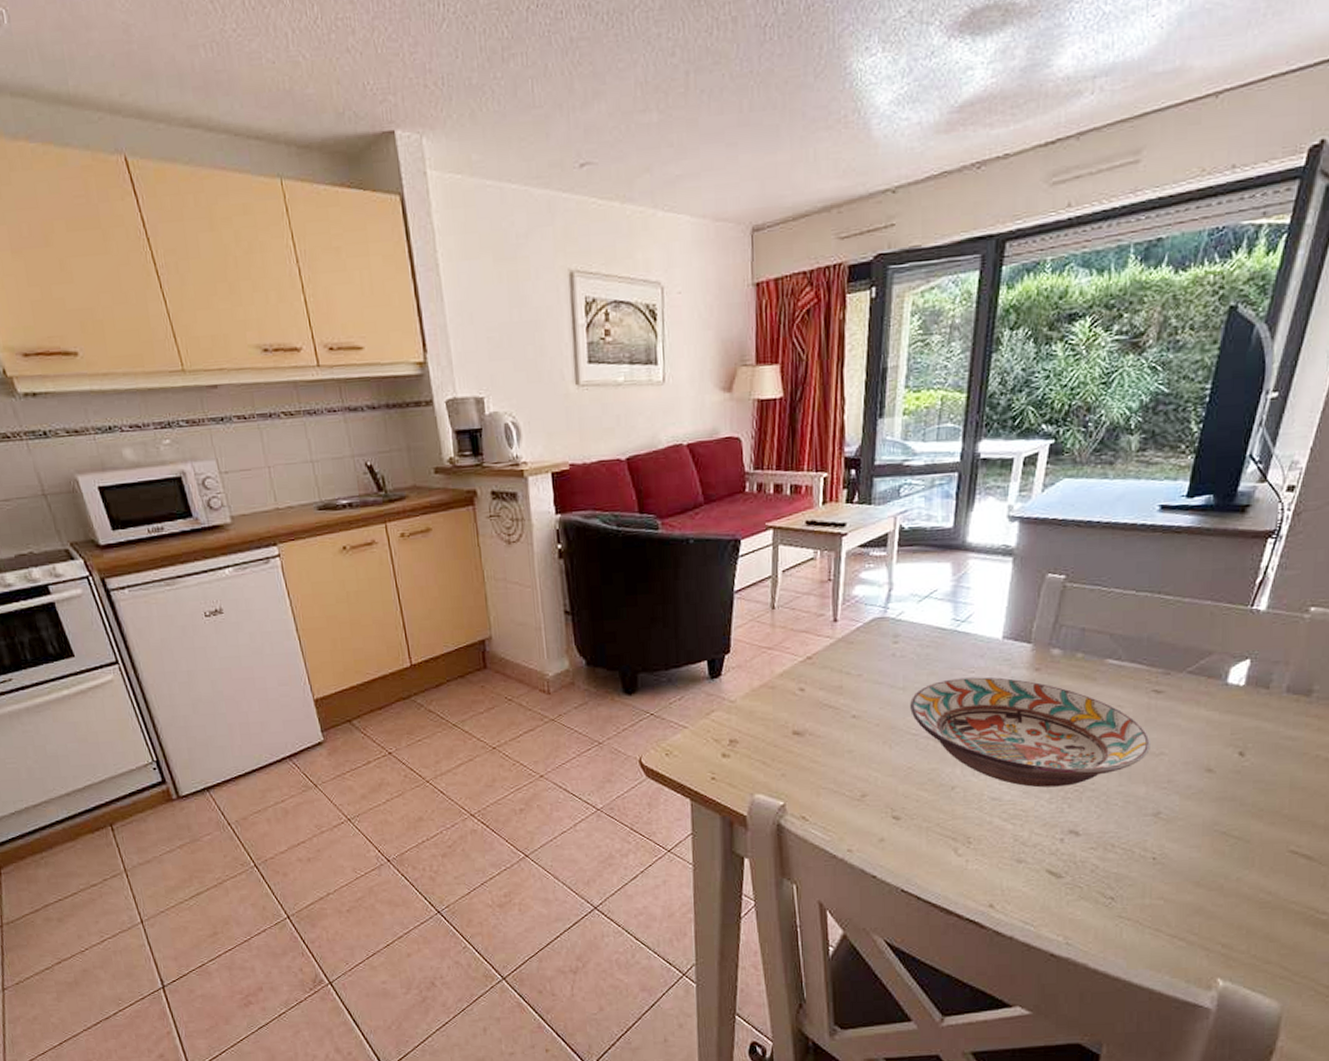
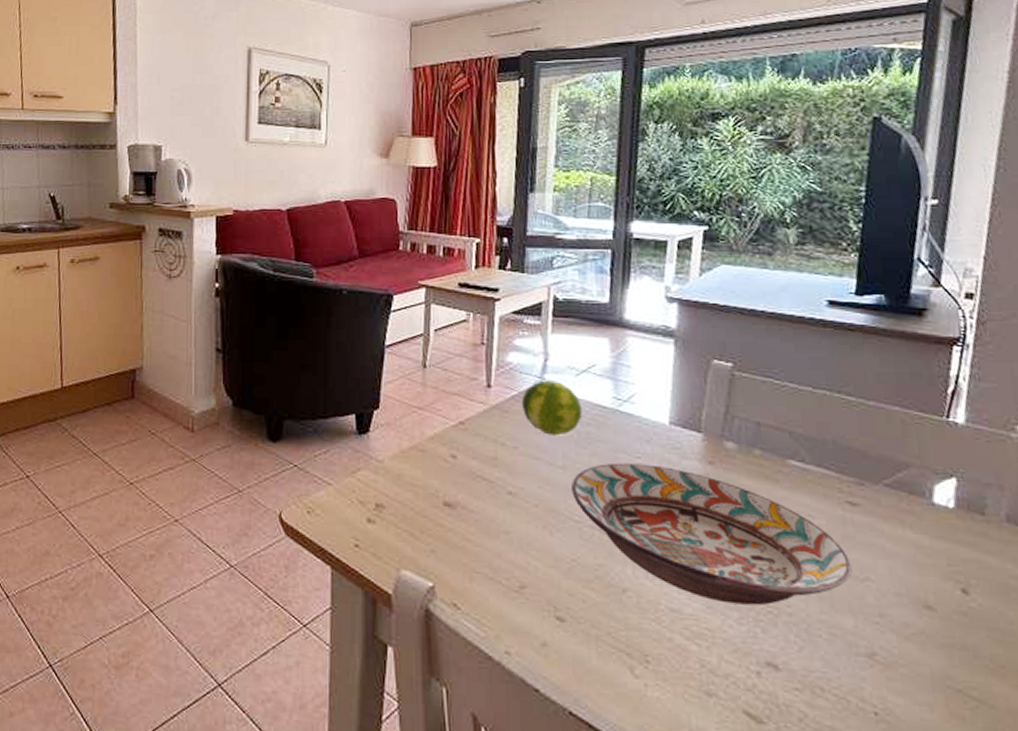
fruit: none [866,609,923,661] -> present [521,380,583,436]

